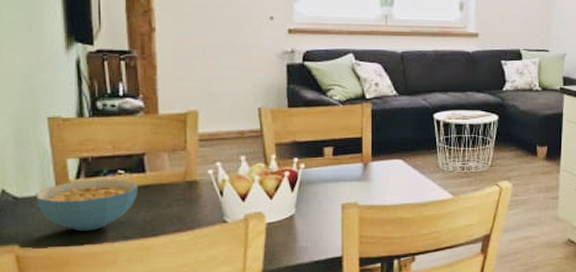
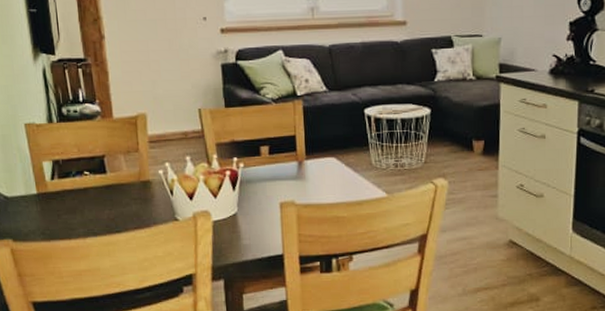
cereal bowl: present [35,179,138,232] -> none [21,179,102,228]

